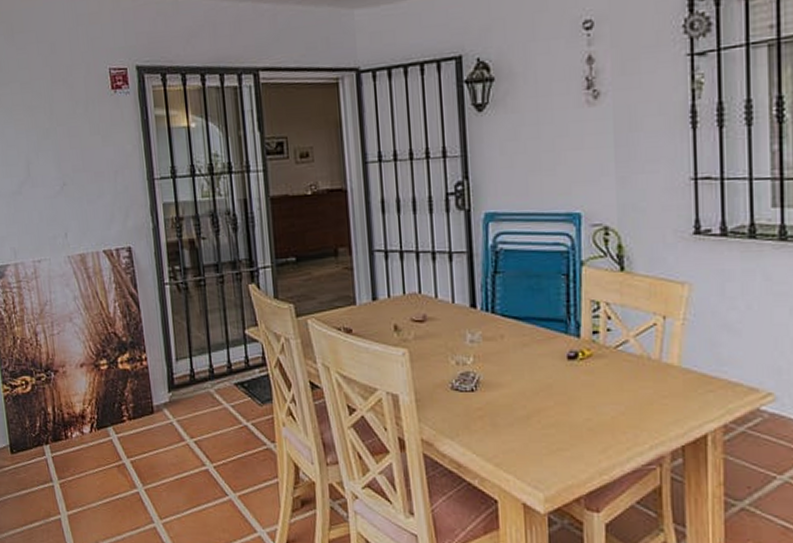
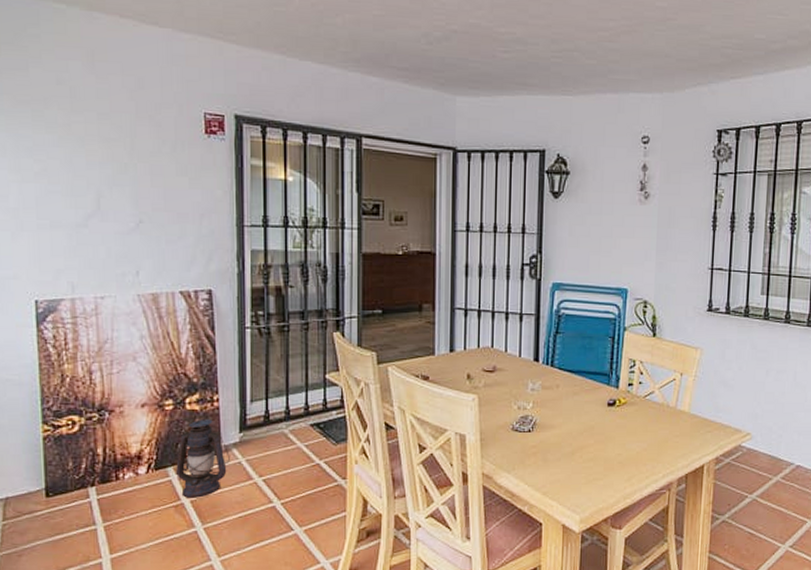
lantern: none [115,379,162,459] -> present [176,419,230,498]

